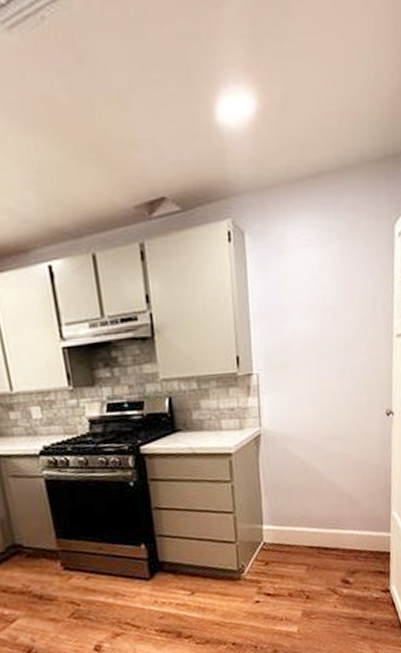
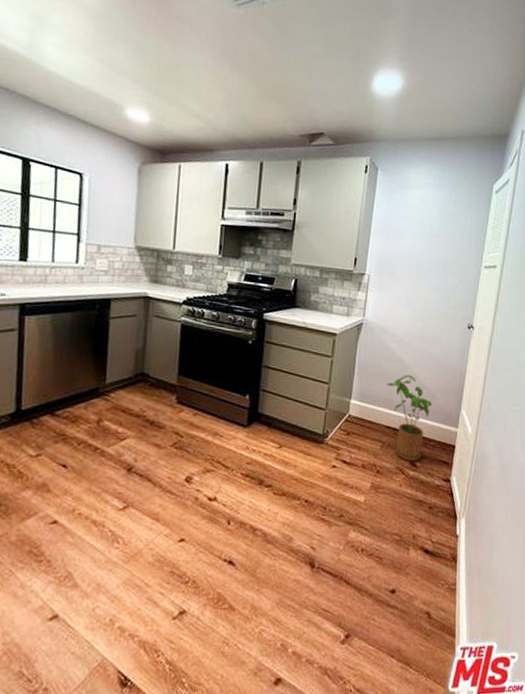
house plant: none [301,483,358,579] -> present [386,375,433,461]

